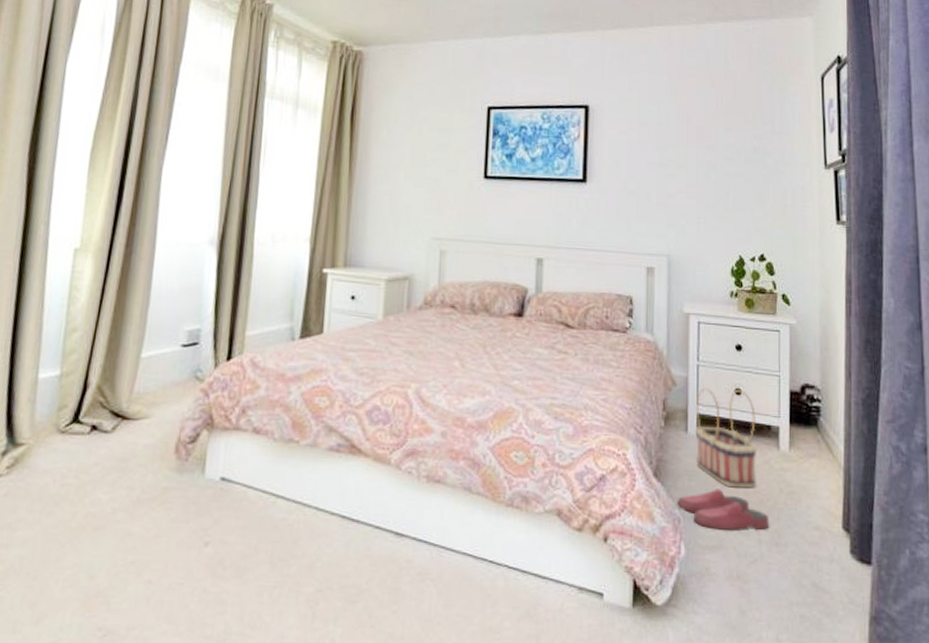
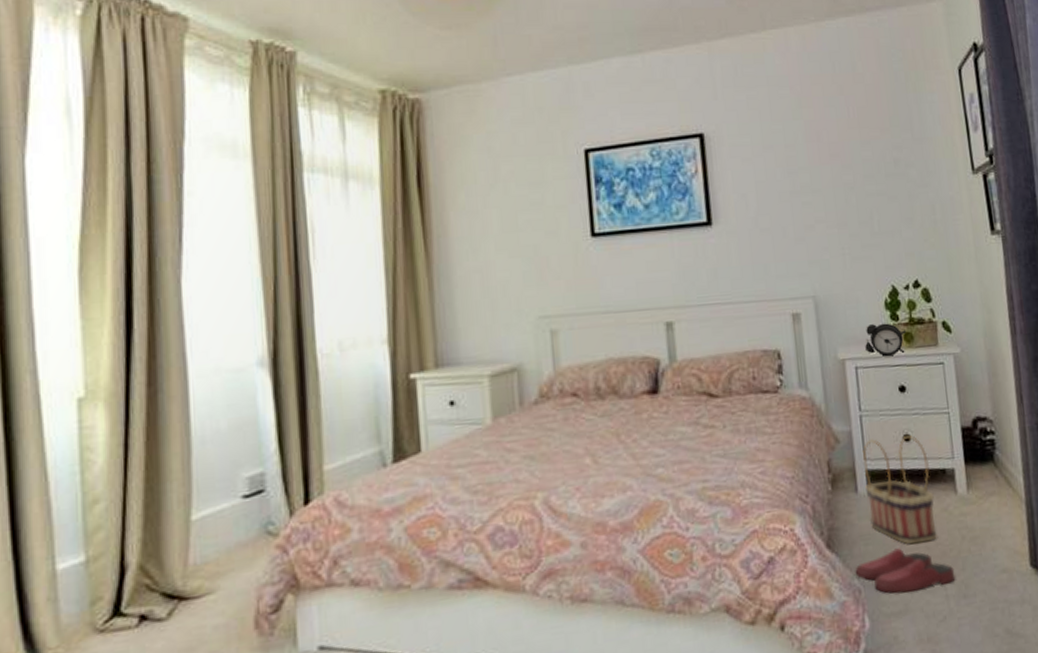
alarm clock: none [708,287,748,318] -> present [864,323,907,357]

